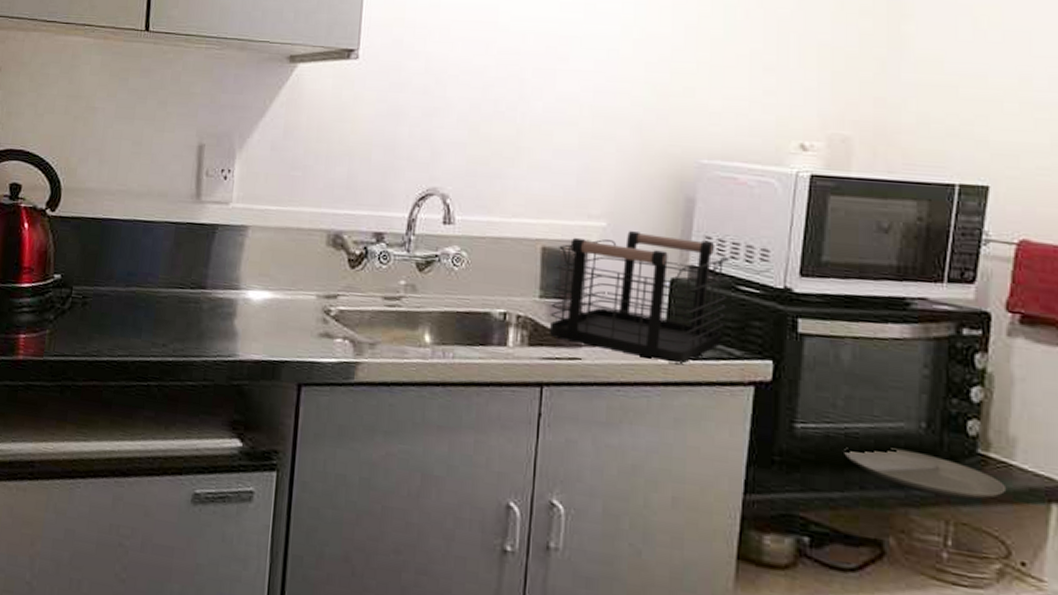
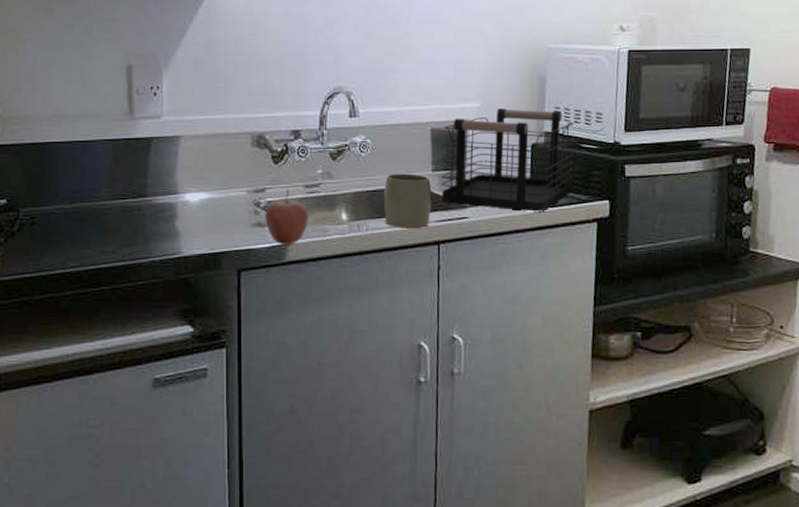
fruit: none [334,298,385,364] -> present [265,189,308,245]
mug: none [476,295,538,365] -> present [383,173,432,230]
plate: present [844,447,1007,500] -> none [662,256,770,286]

